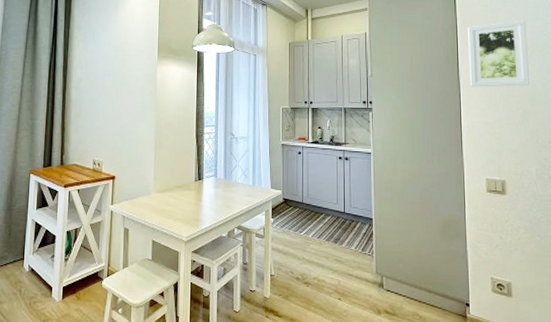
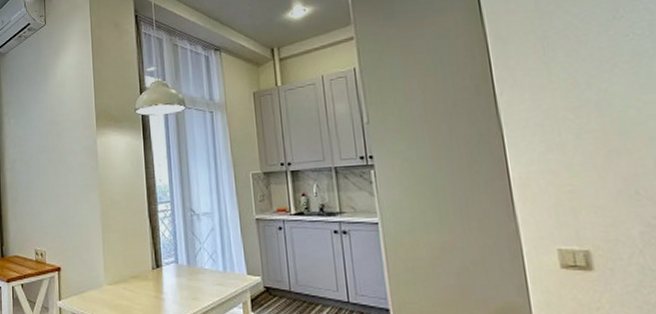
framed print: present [468,20,529,87] -> none [504,22,614,124]

